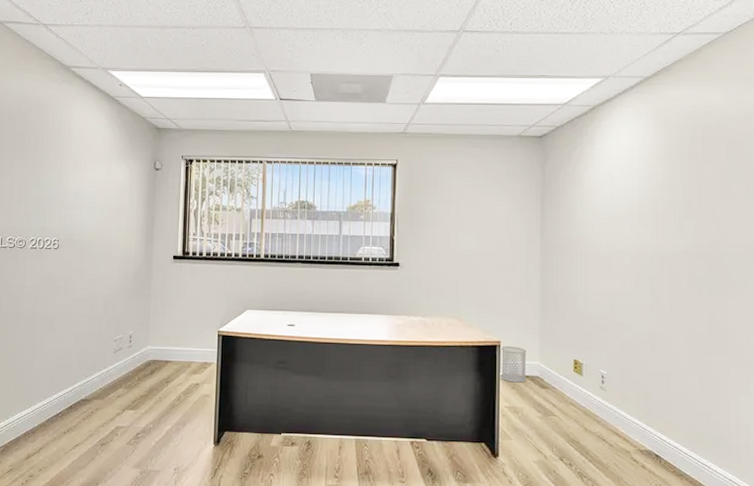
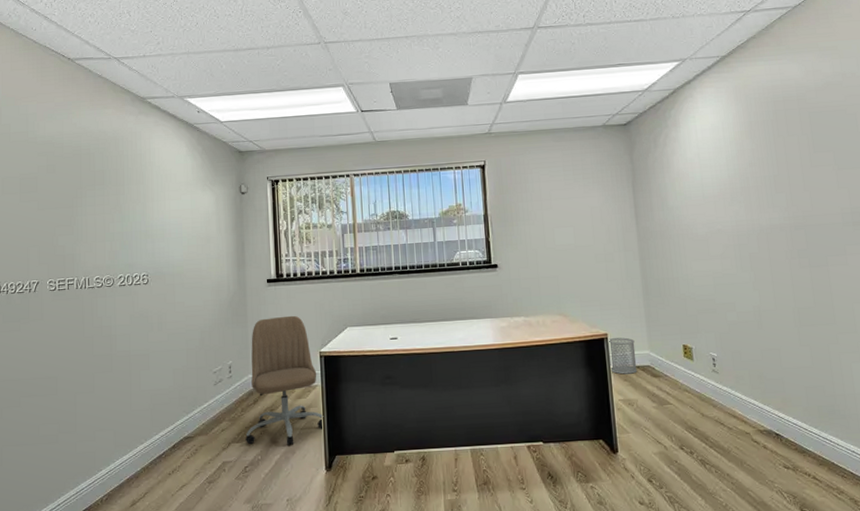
office chair: none [138,293,217,417] -> present [244,315,324,445]

